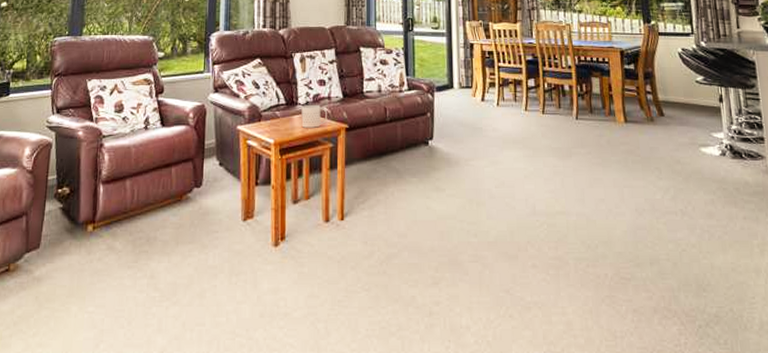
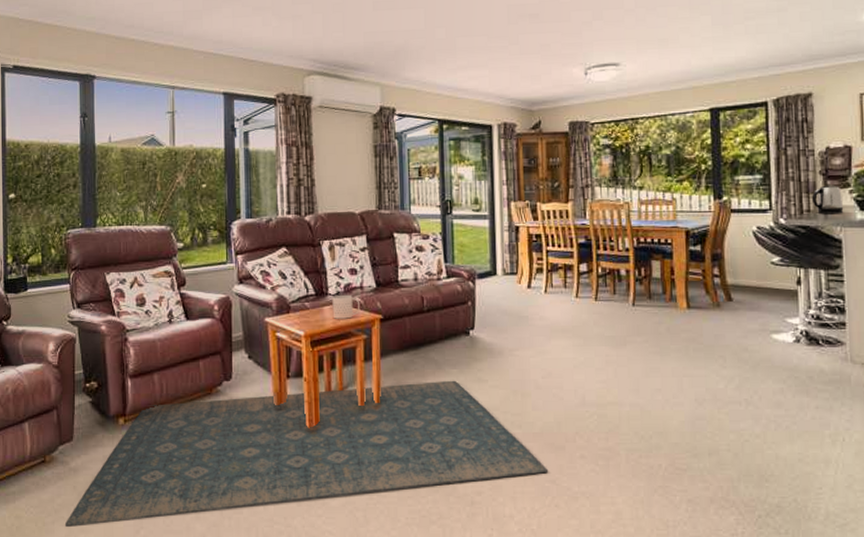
rug: none [22,189,503,342] -> present [64,380,549,528]
kettle: none [726,13,755,39] -> present [811,185,844,215]

